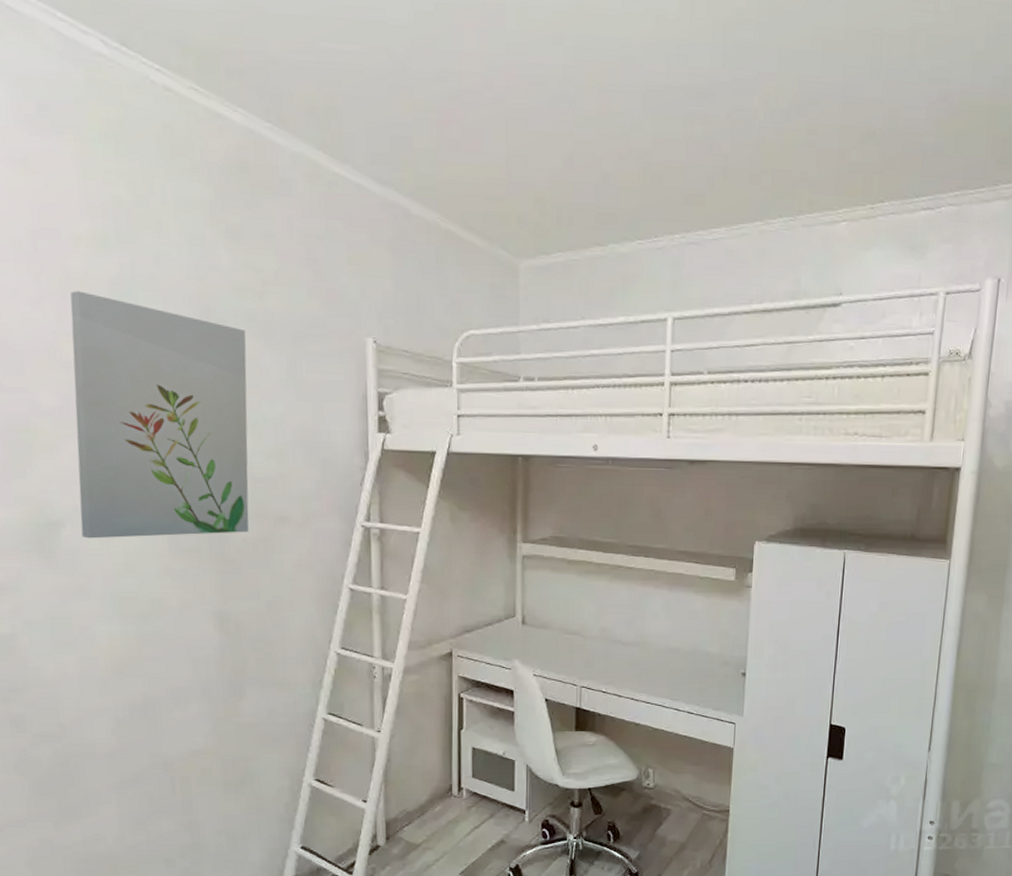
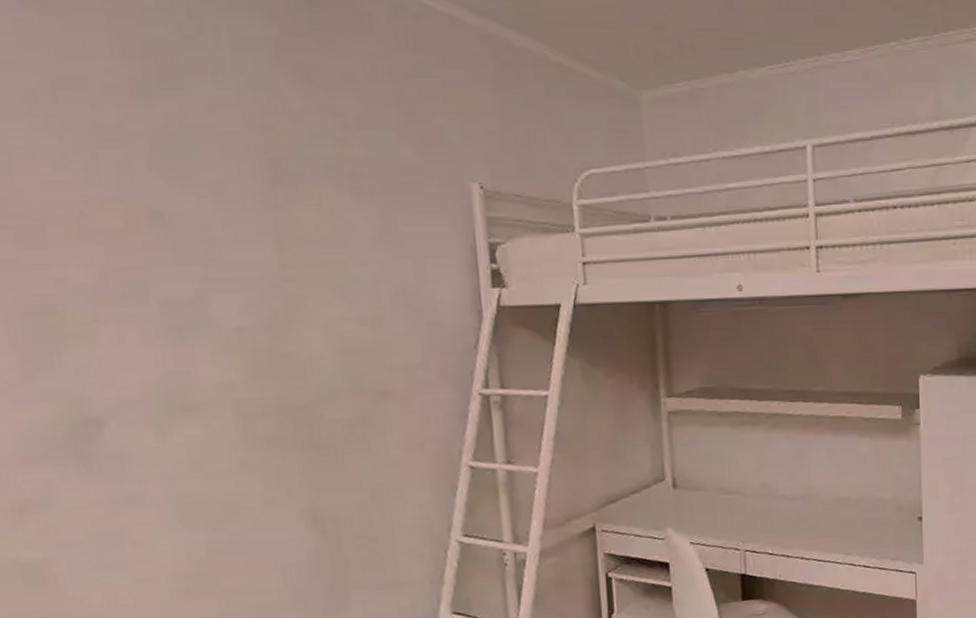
wall art: present [70,291,249,539] -> none [103,147,343,437]

